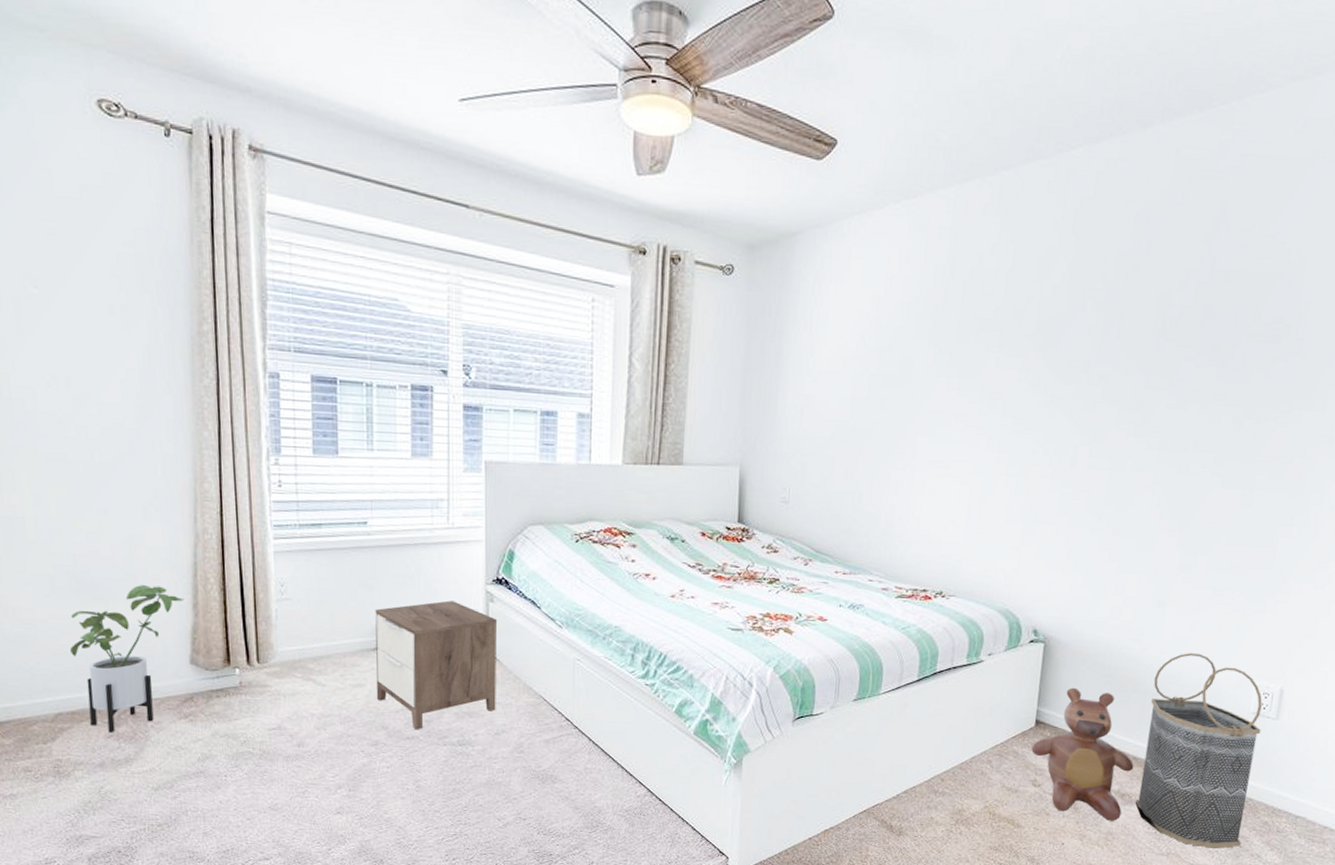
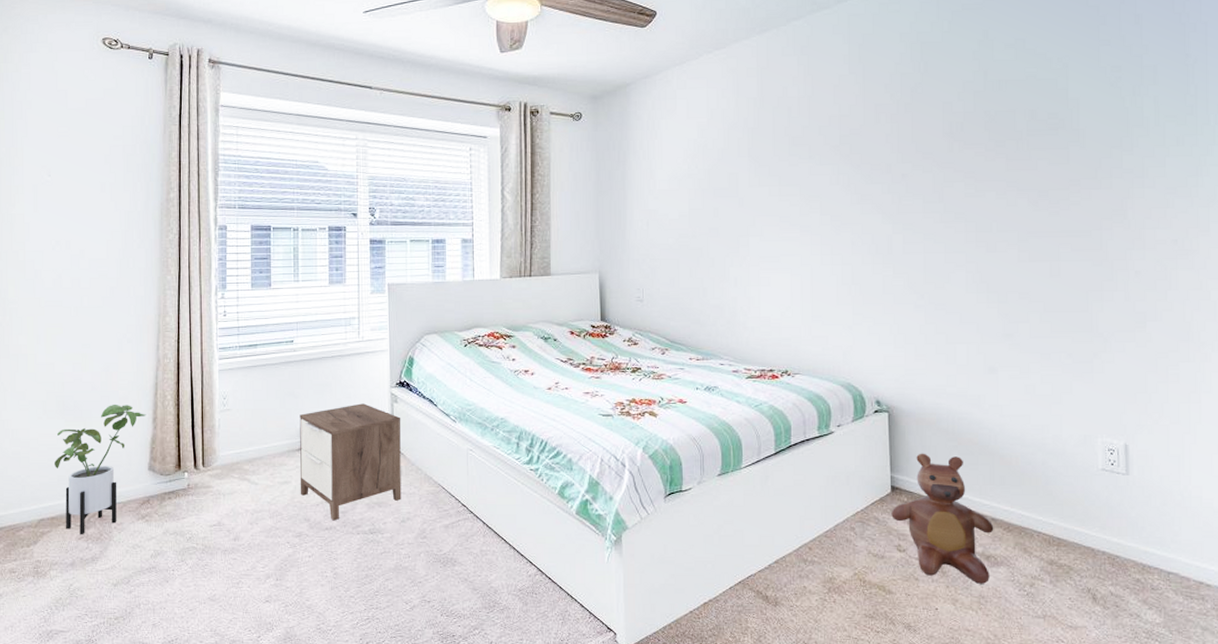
basket: present [1136,653,1263,849] -> none [998,415,1117,609]

